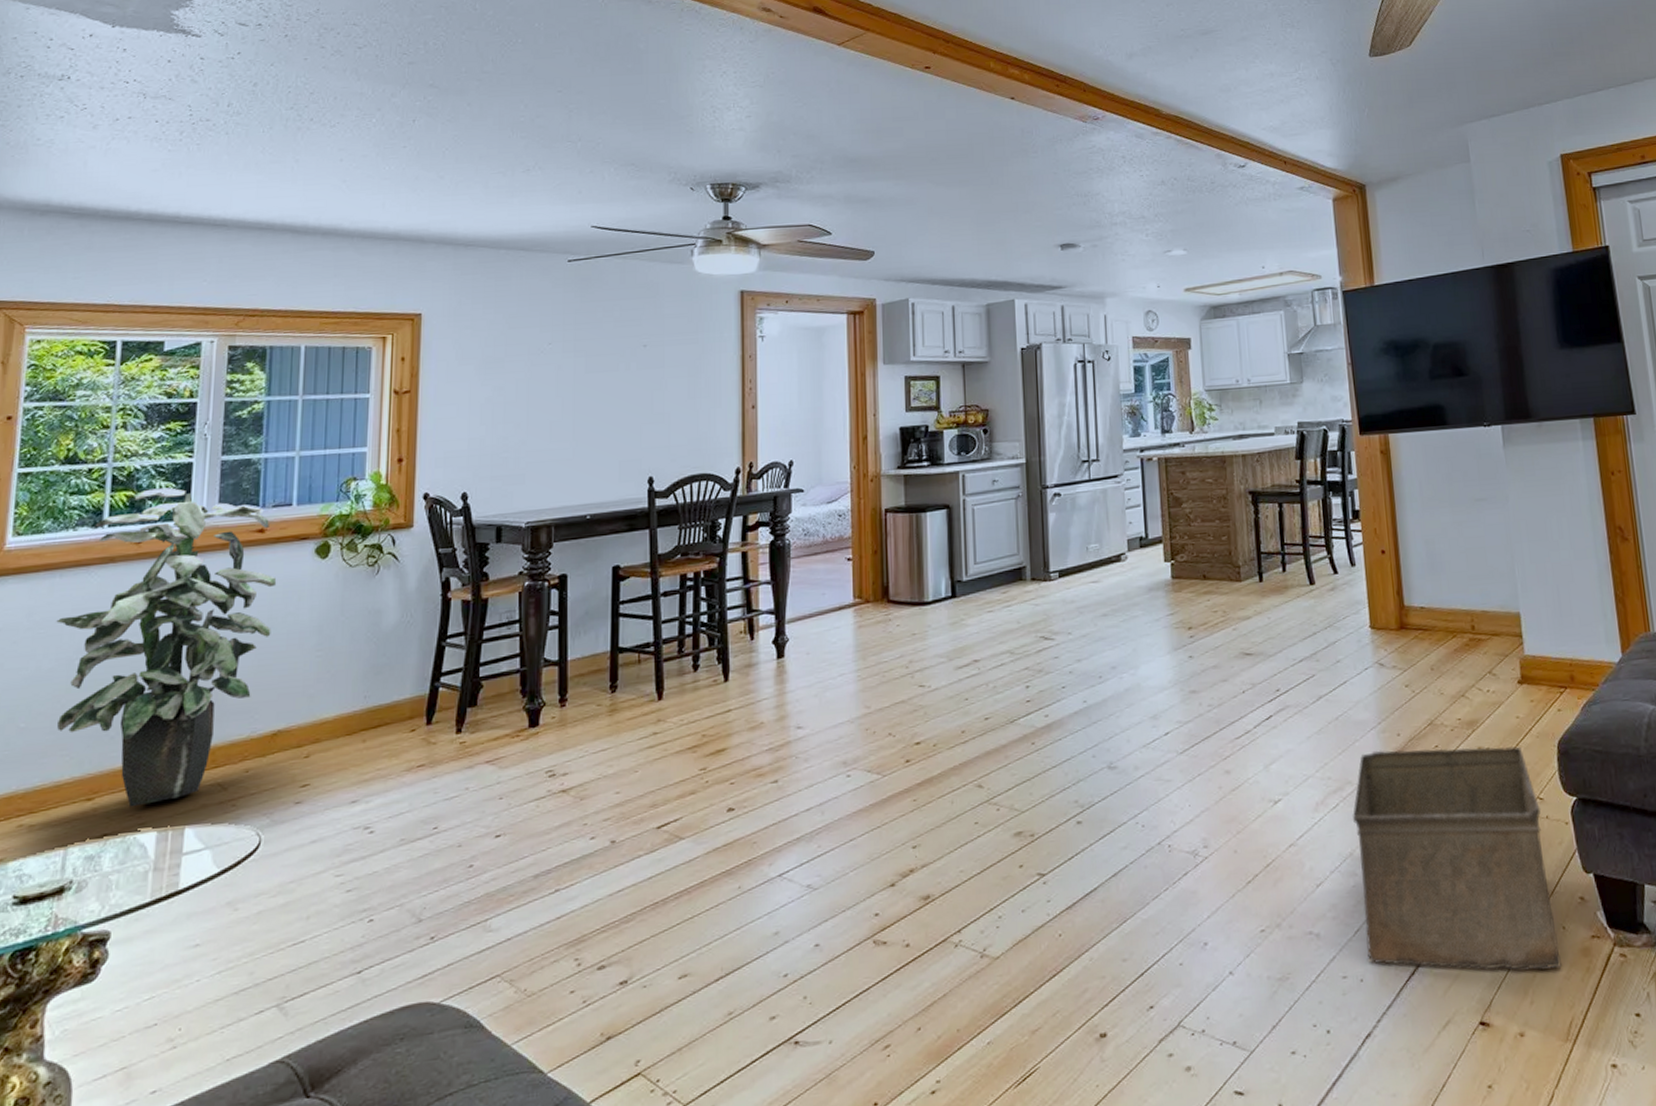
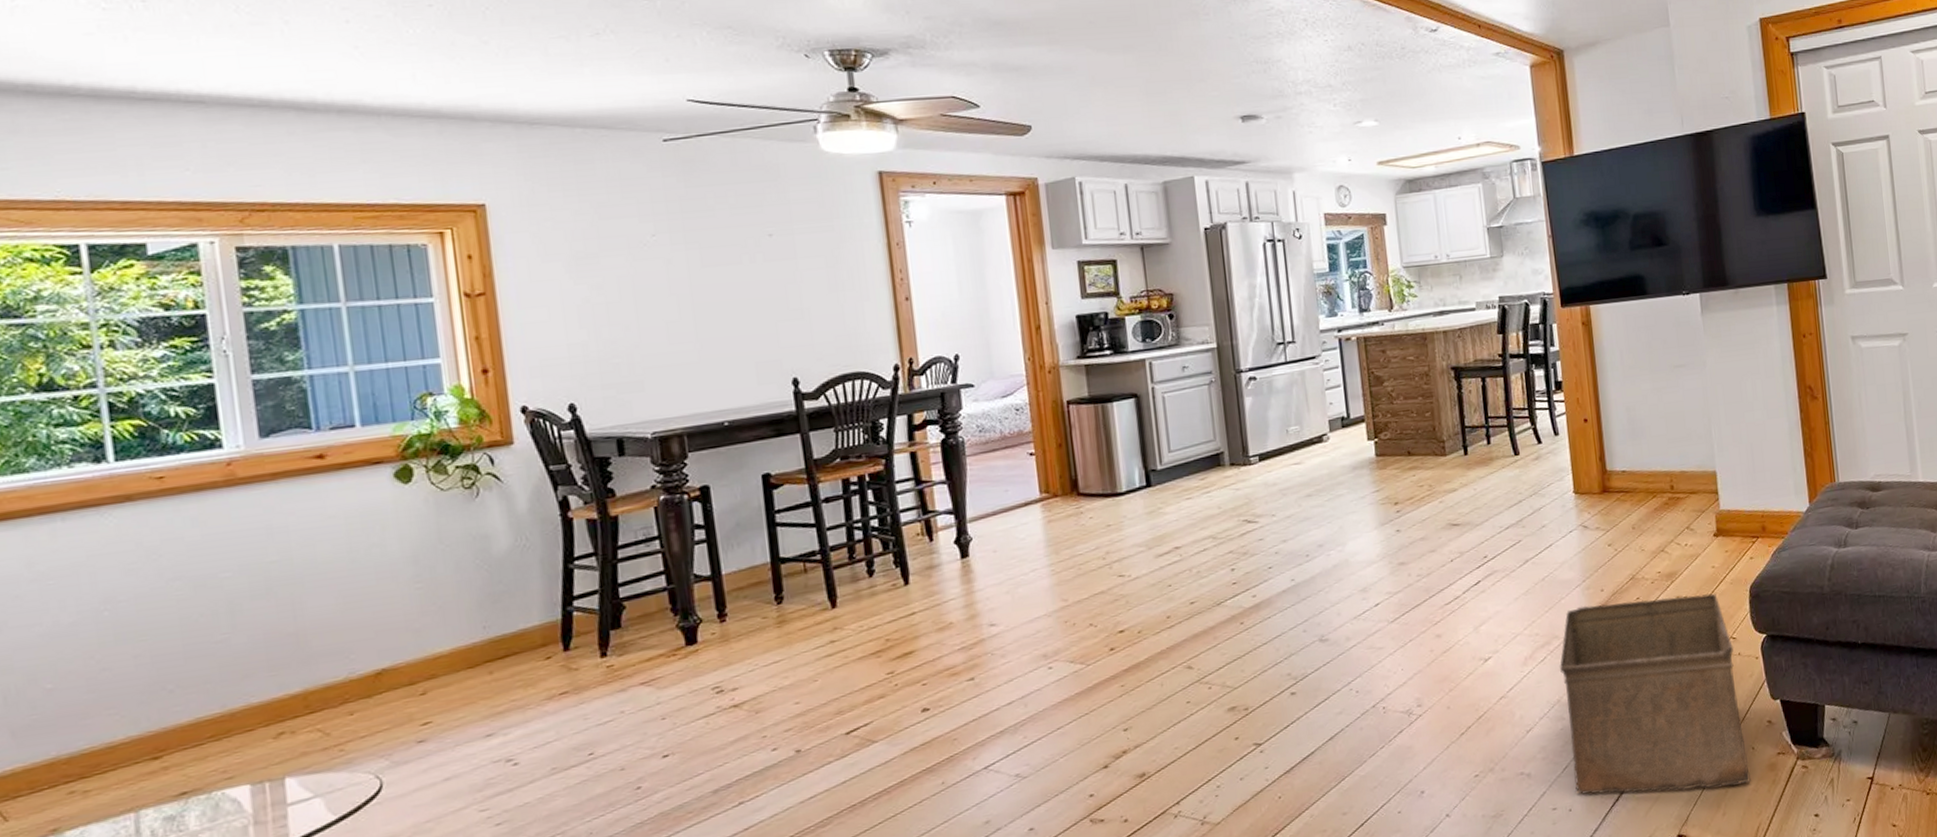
indoor plant: present [56,487,277,807] -> none [68,413,354,762]

